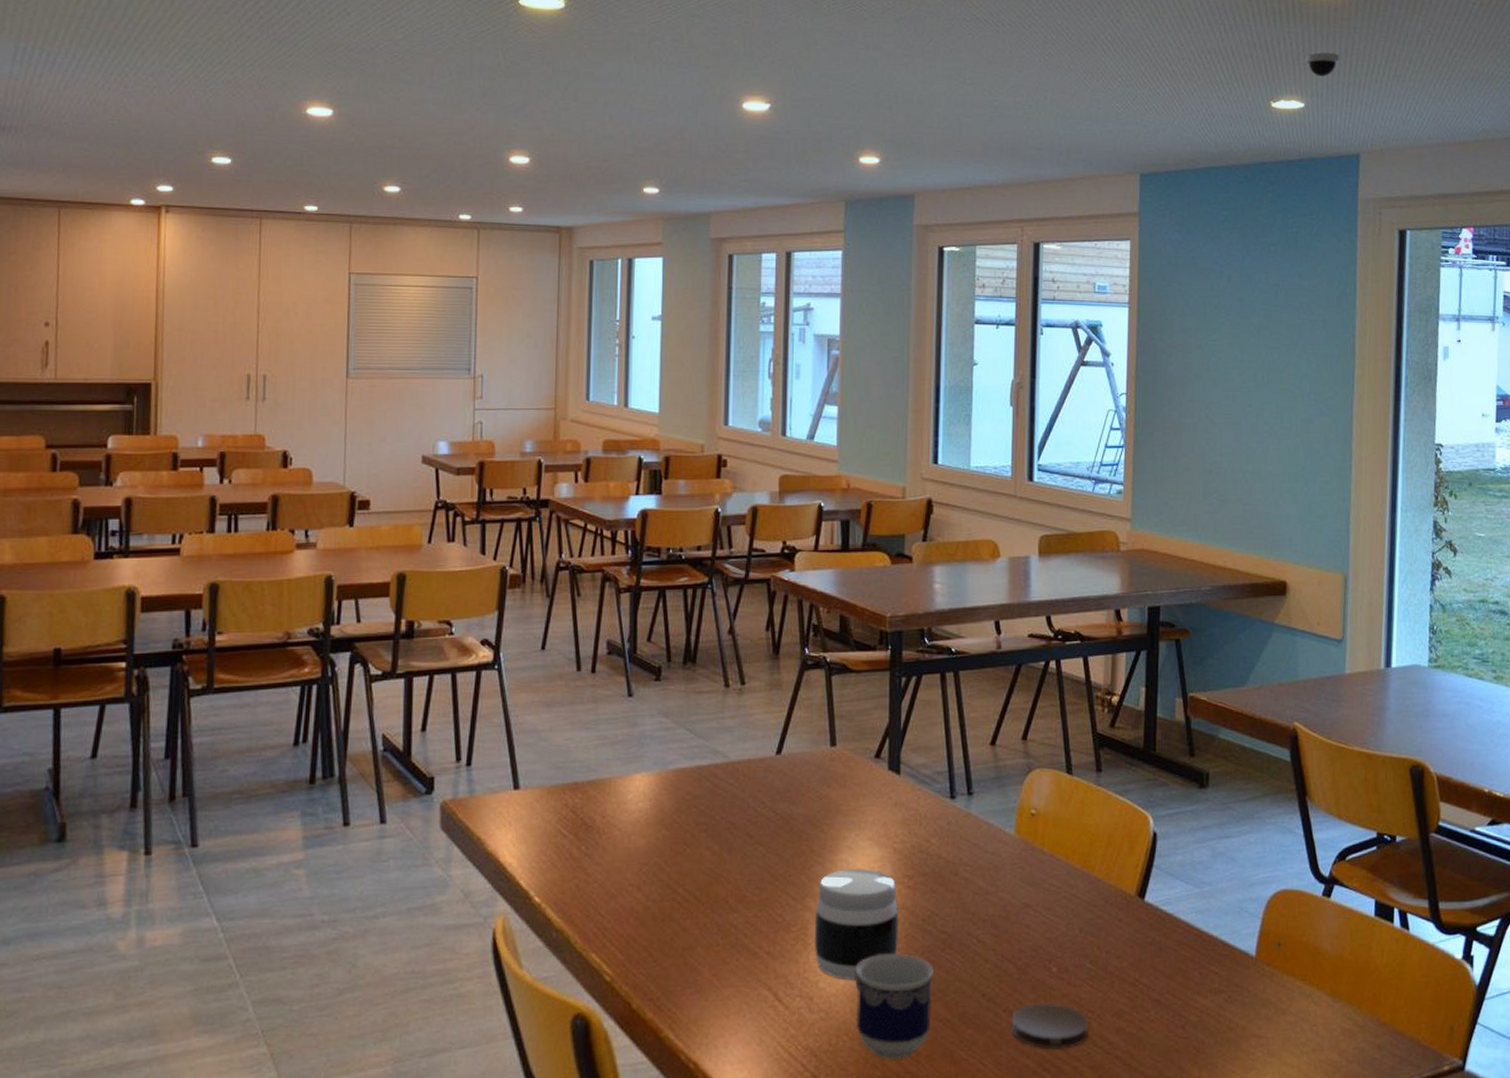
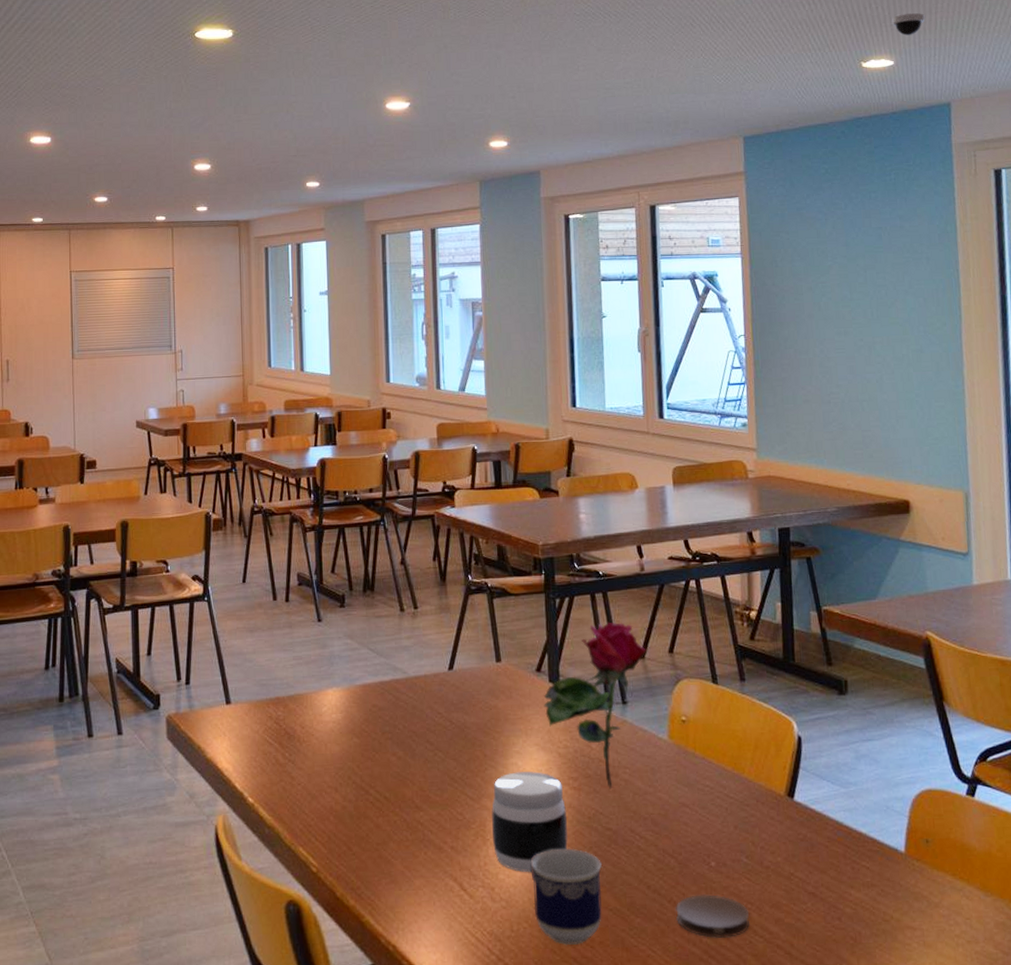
flower: none [881,704,1003,889] -> present [543,622,651,790]

